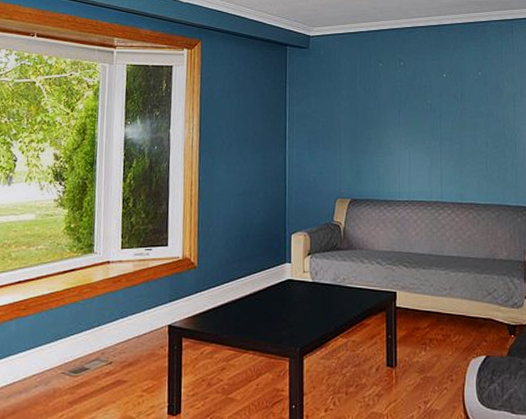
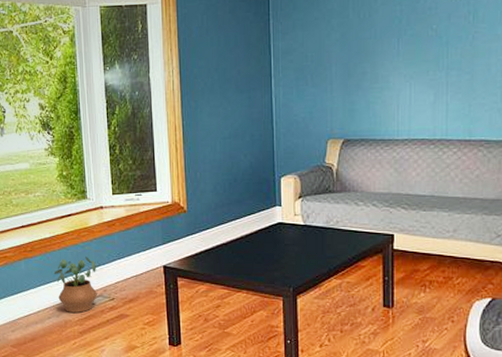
potted plant: none [47,316,96,379] -> present [54,257,97,313]

